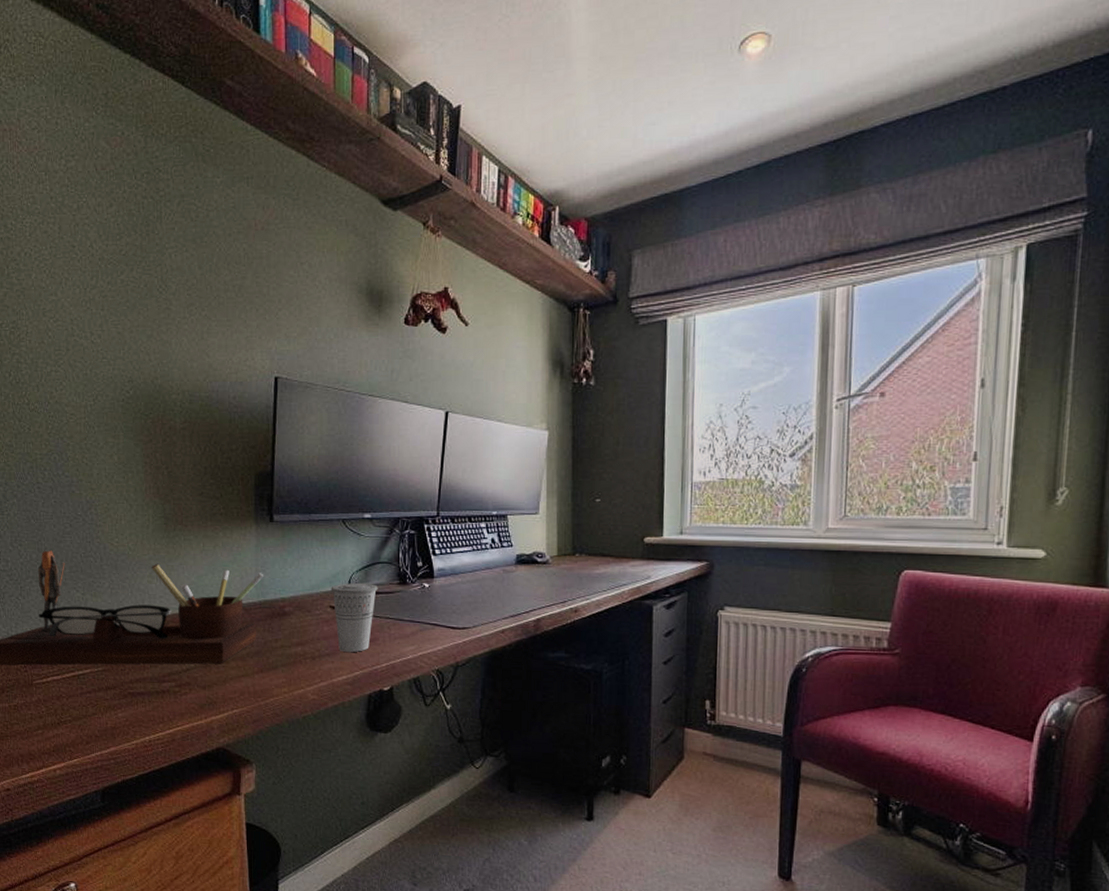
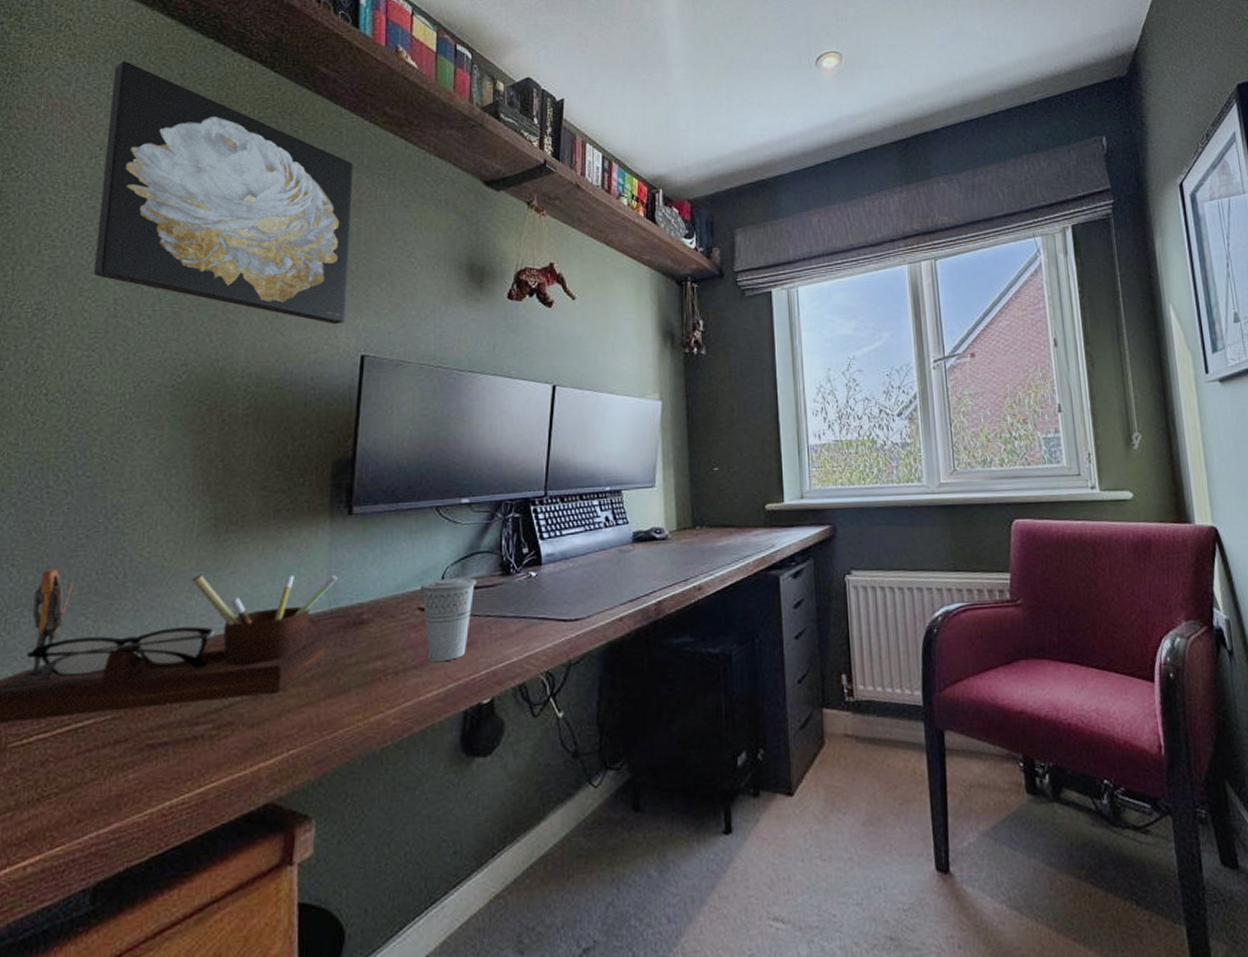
wall art: none [48,82,261,347] -> present [93,61,353,325]

